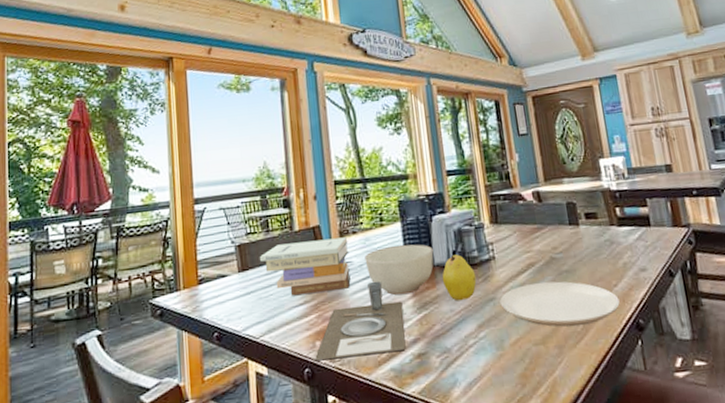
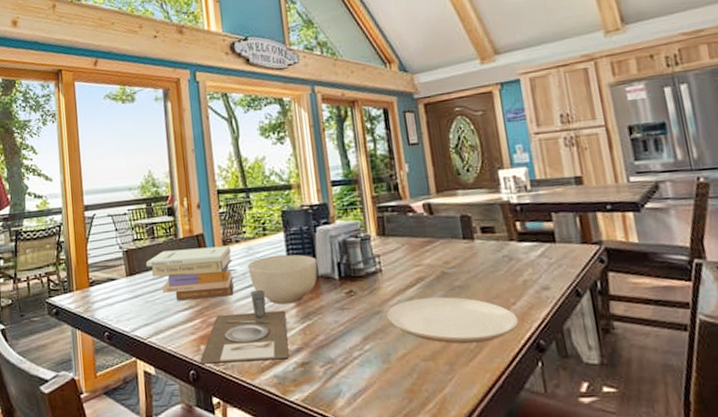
fruit: present [442,254,477,301] -> none [326,266,362,313]

